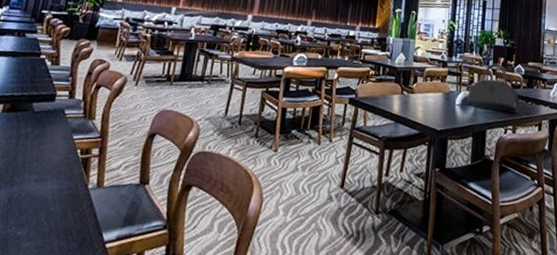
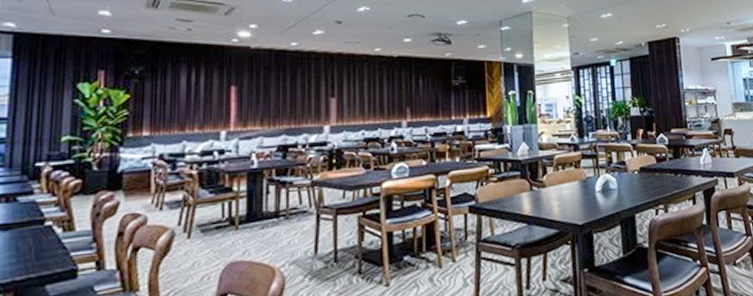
handbag: present [467,63,520,113] -> none [608,136,669,192]

